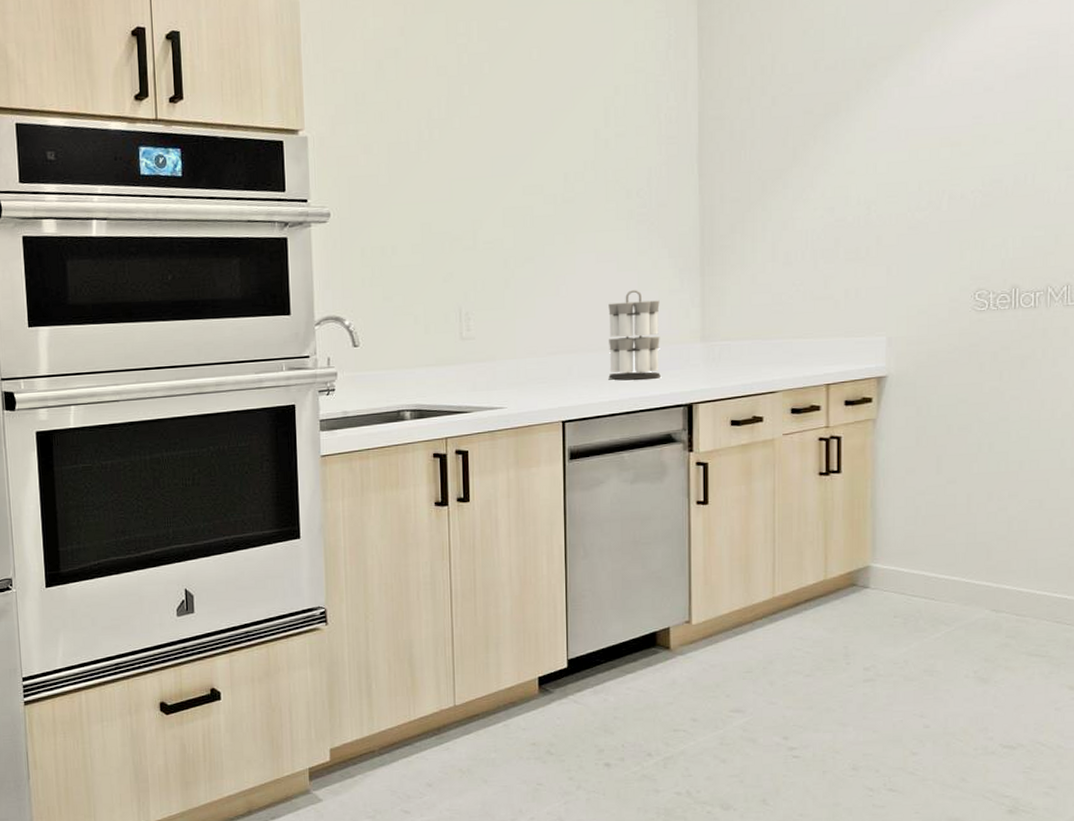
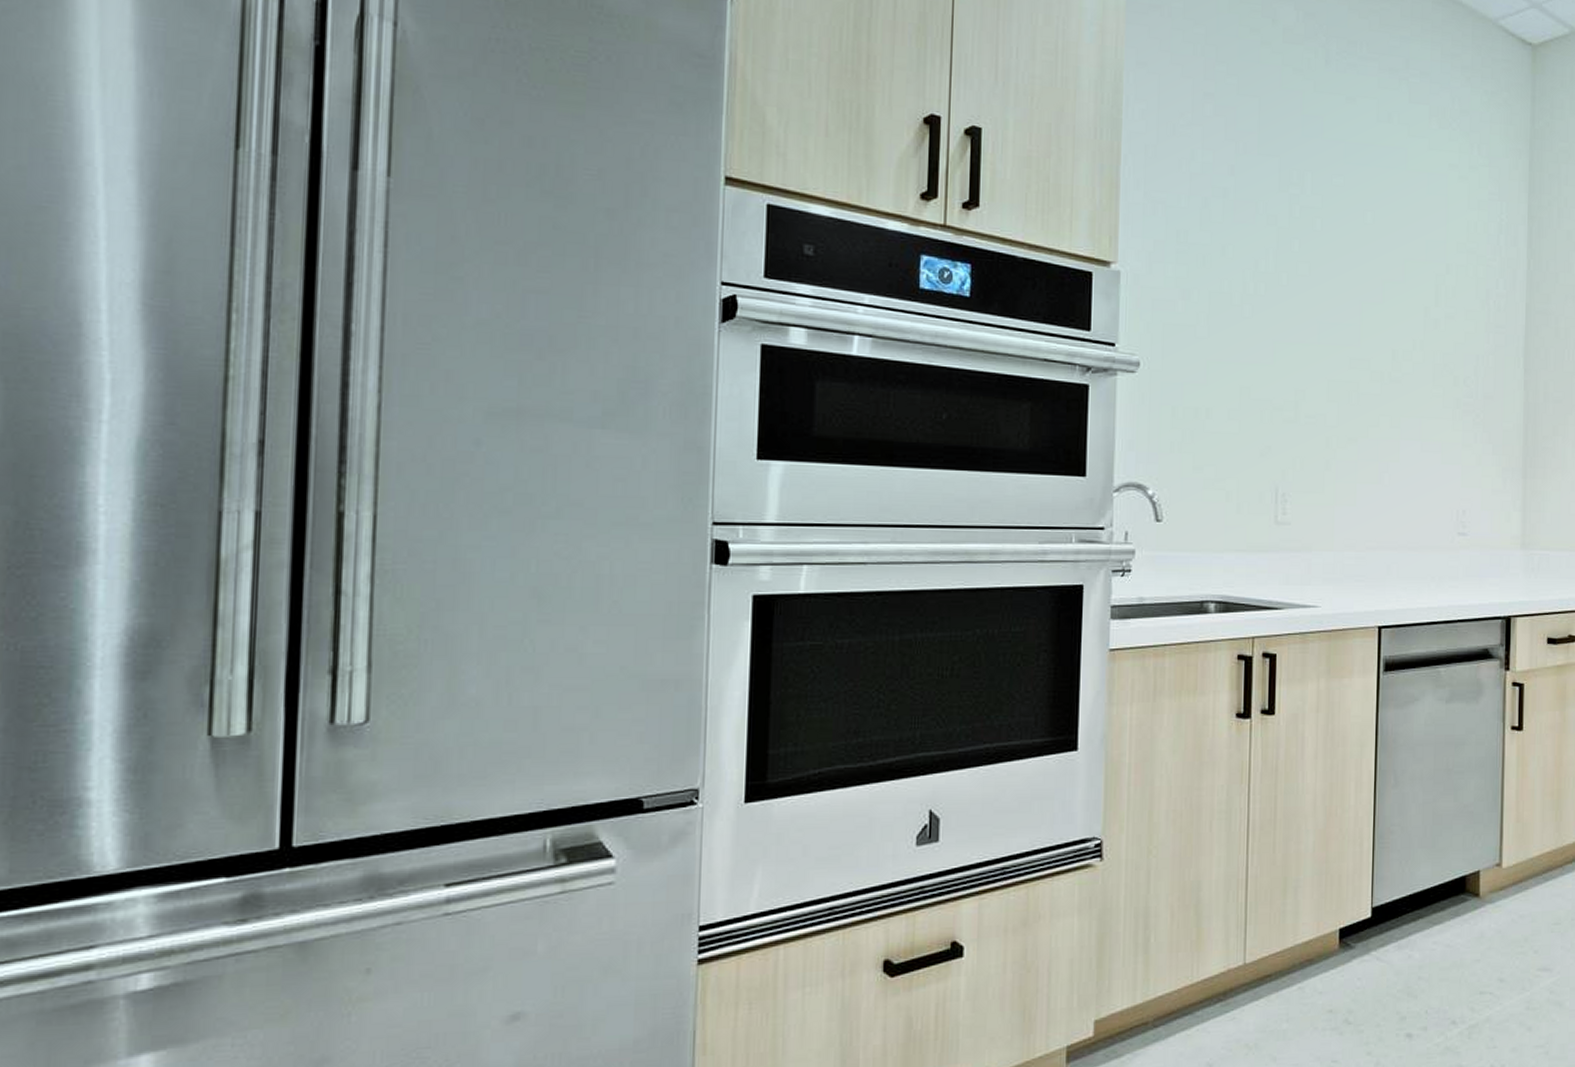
spice rack: present [608,290,661,381] -> none [1428,486,1482,586]

